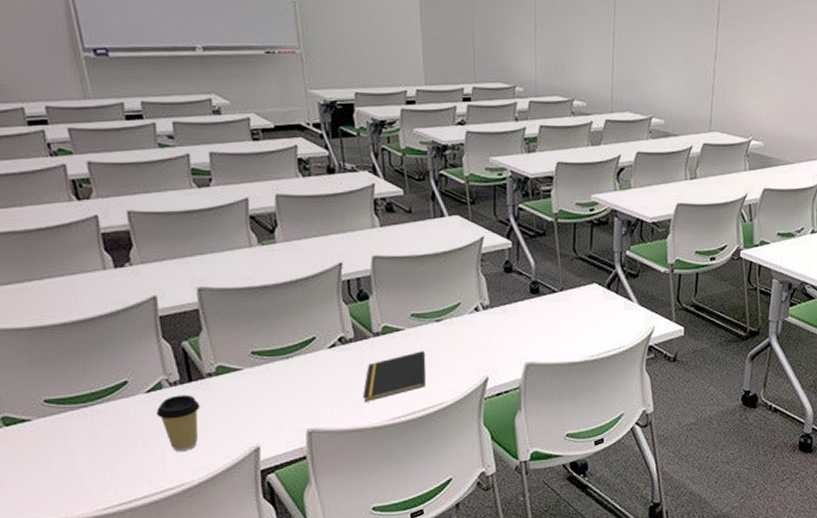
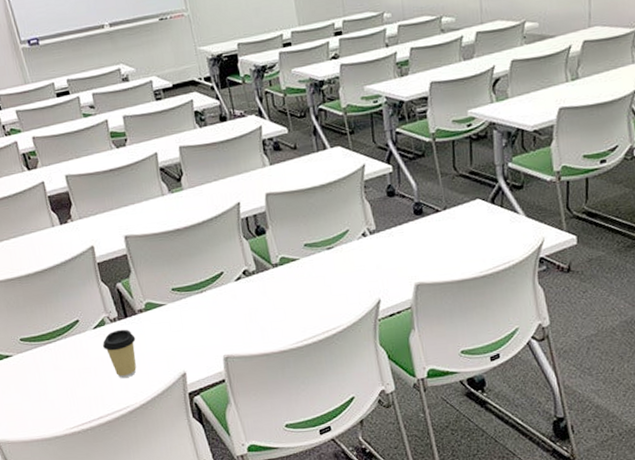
notepad: present [363,351,426,402] -> none [268,278,323,328]

